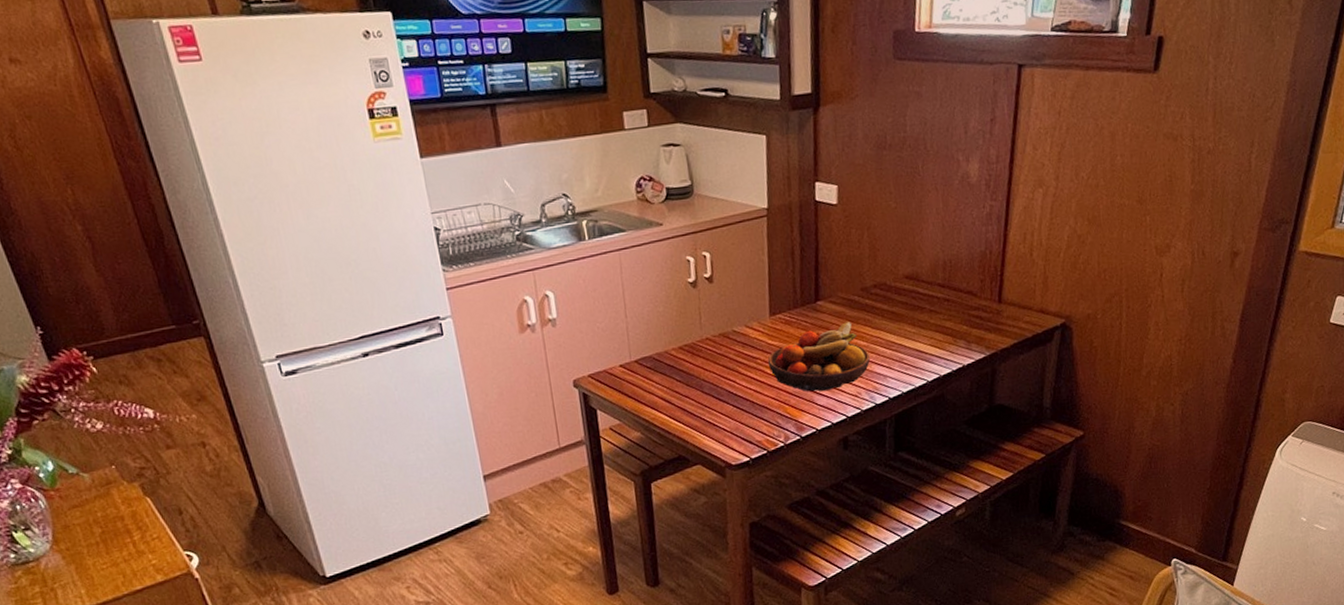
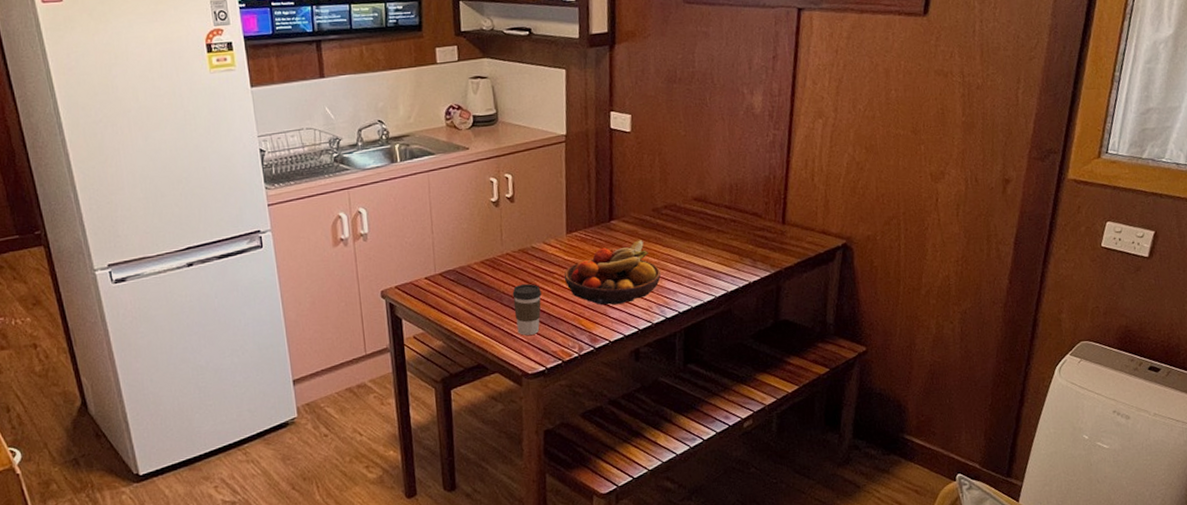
coffee cup: none [713,370,744,425] -> present [512,283,542,335]

